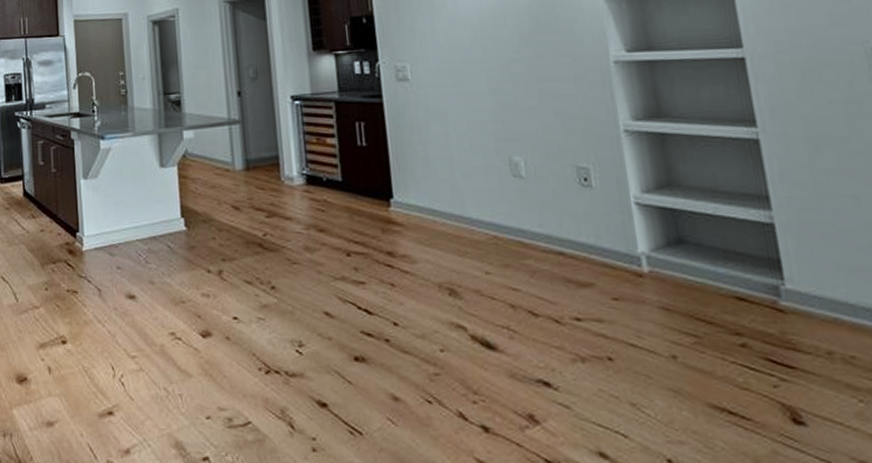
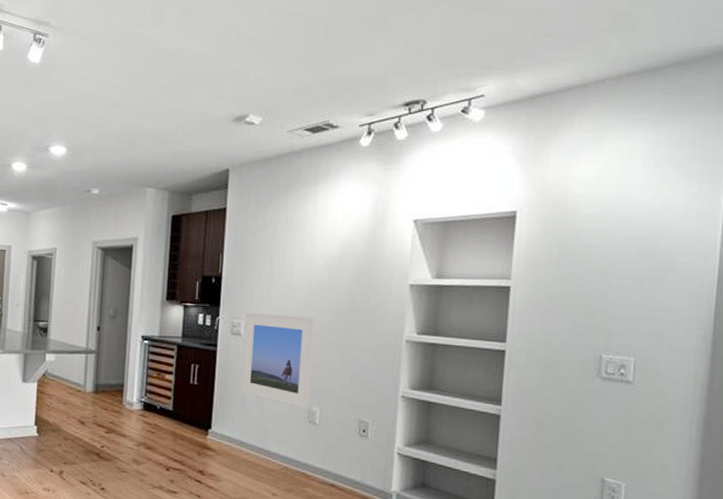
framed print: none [408,47,510,161] -> present [240,312,316,410]

